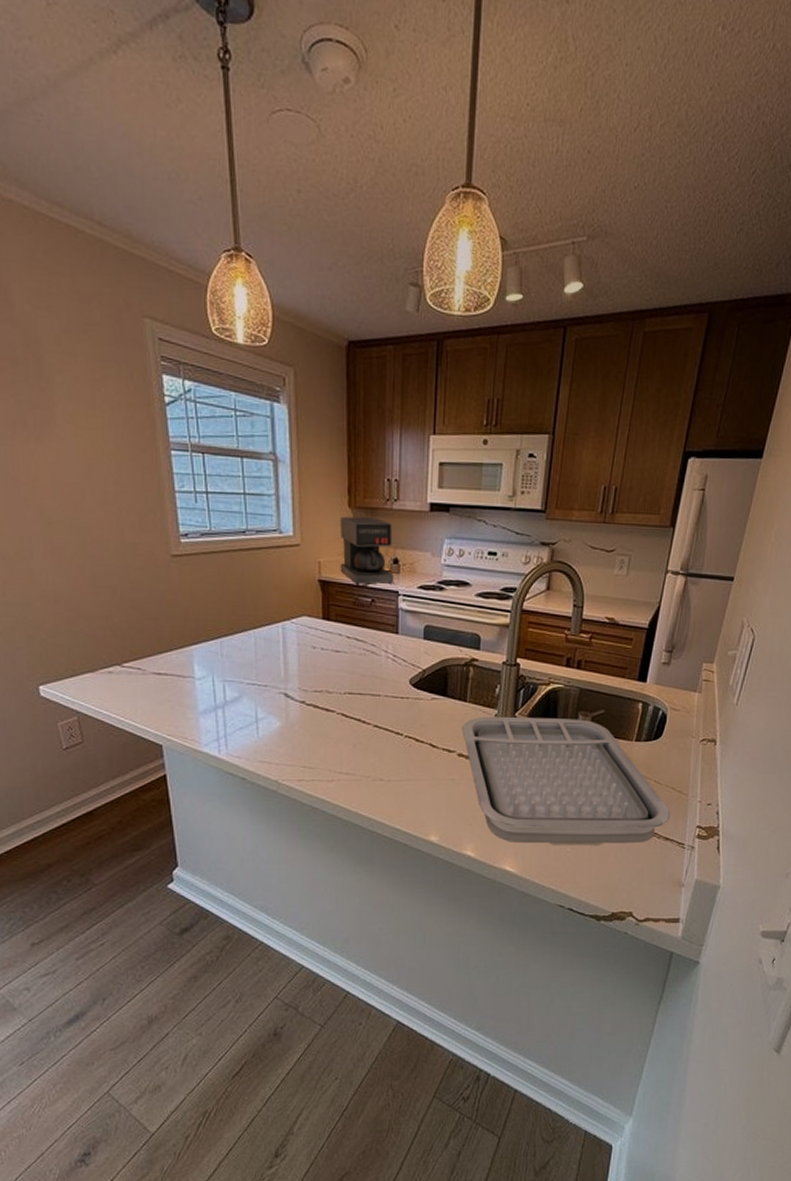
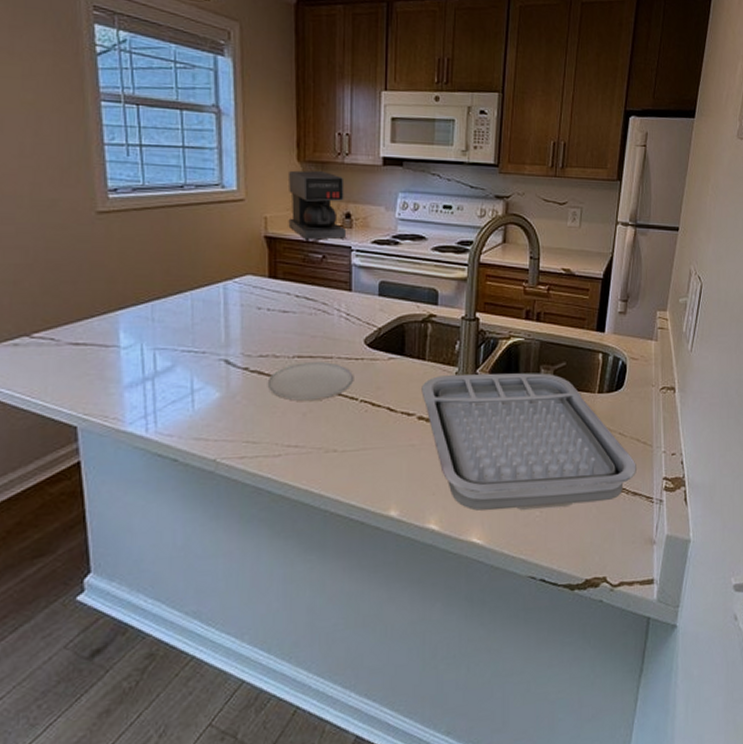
plate: none [321,698,400,735] -> present [267,361,354,402]

